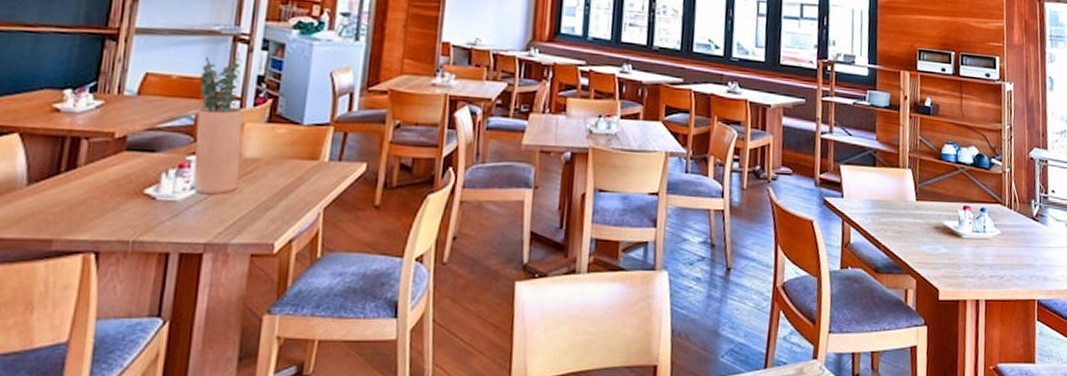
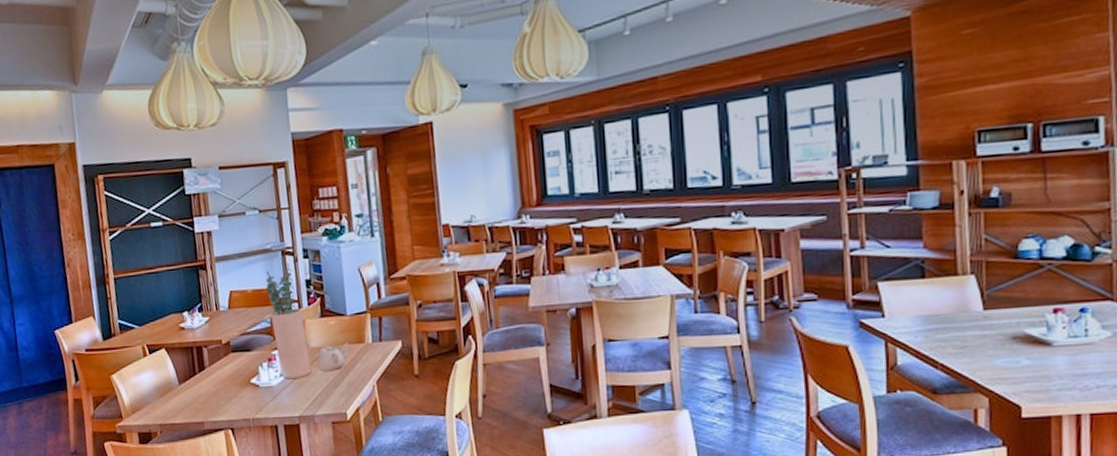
teapot: none [246,156,297,189] -> present [316,342,348,371]

